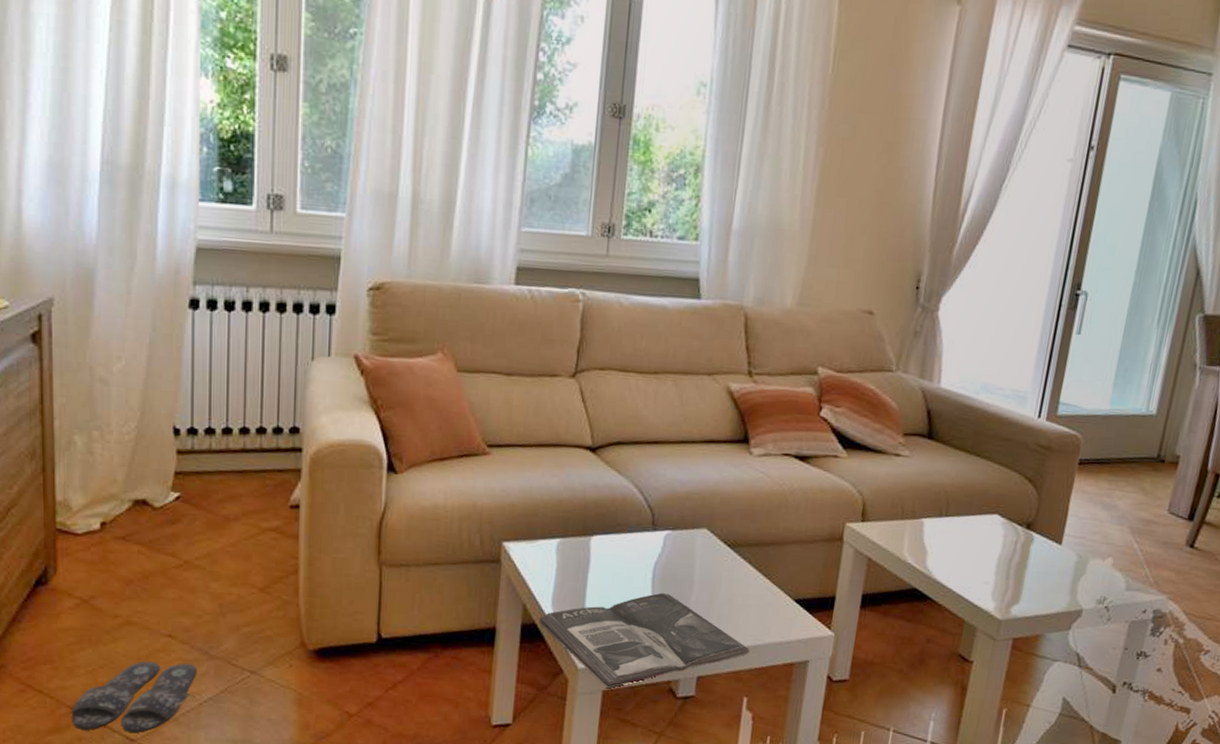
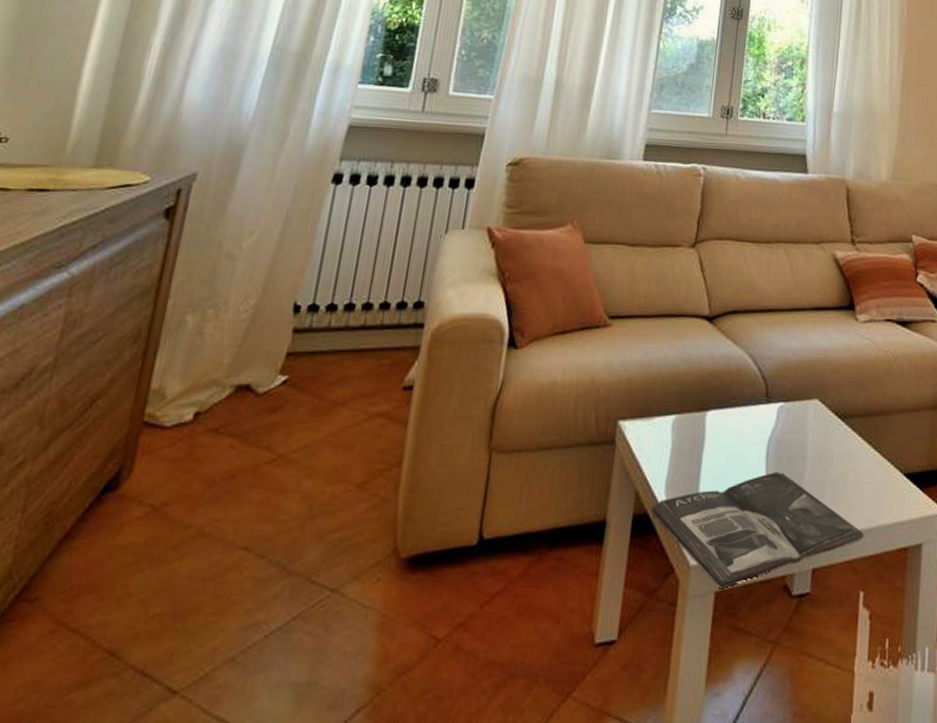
slippers: present [71,661,197,733] -> none [105,582,270,681]

